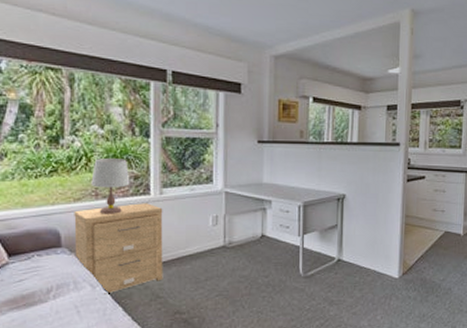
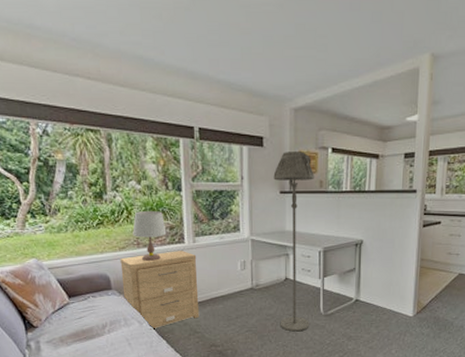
floor lamp: none [251,99,295,296] -> present [273,152,315,332]

